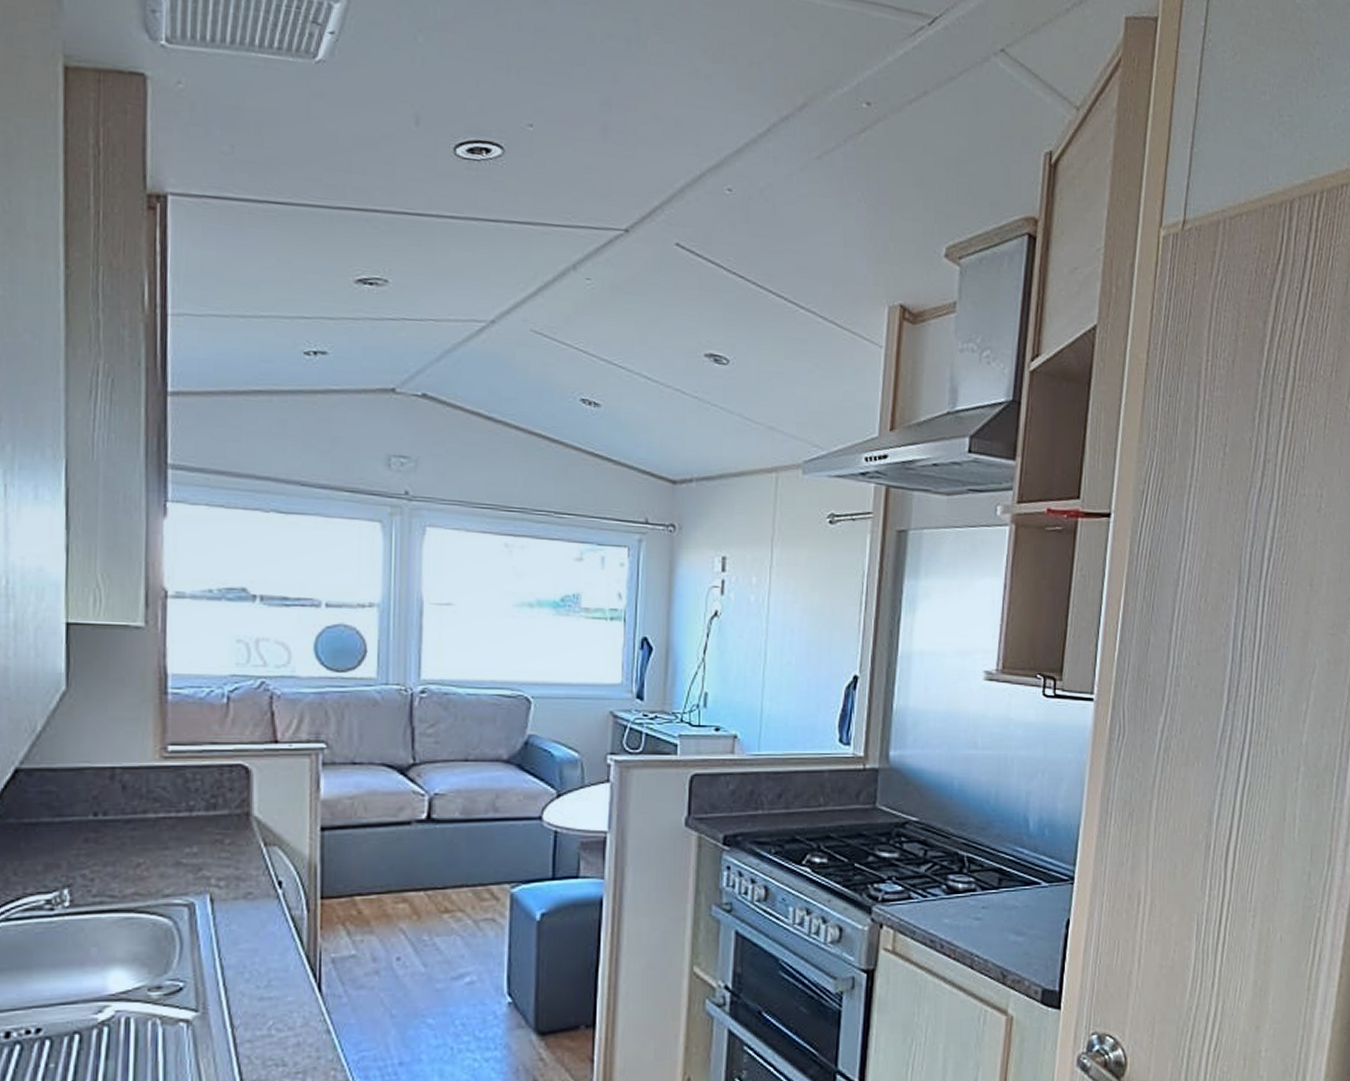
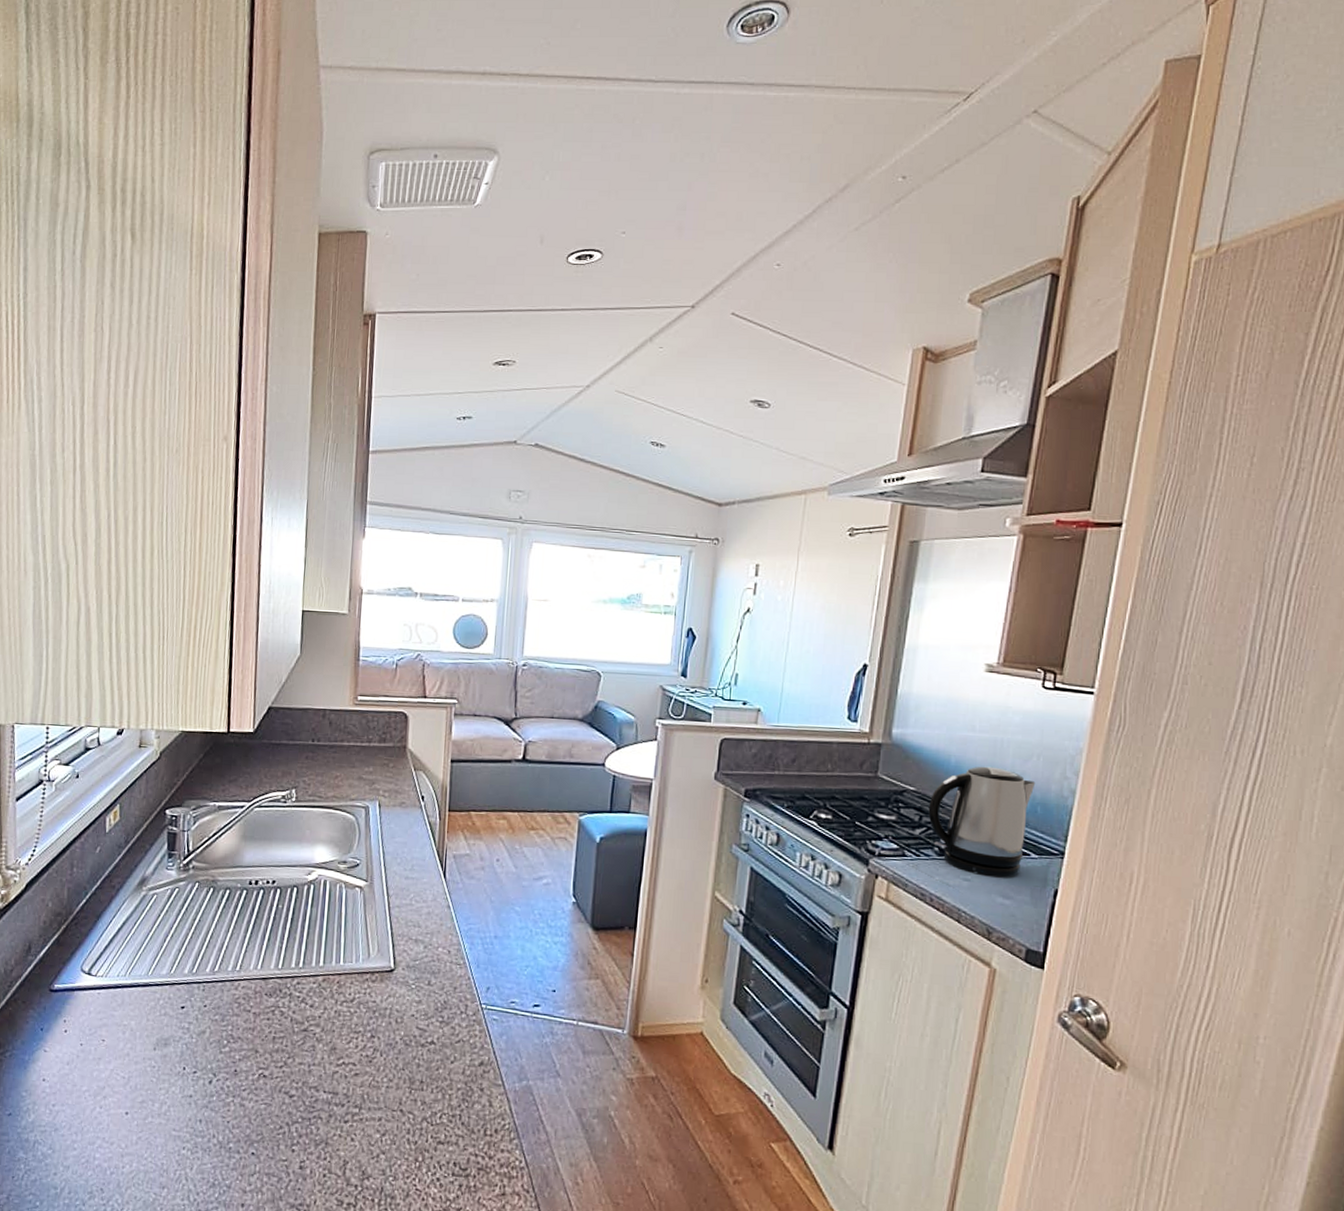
kettle: none [933,787,1042,911] -> present [928,766,1036,877]

